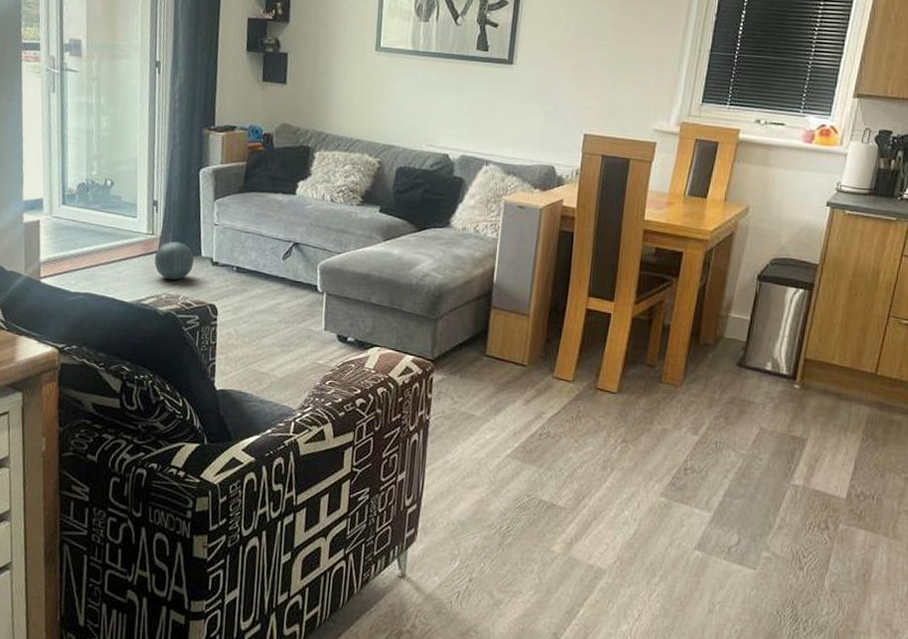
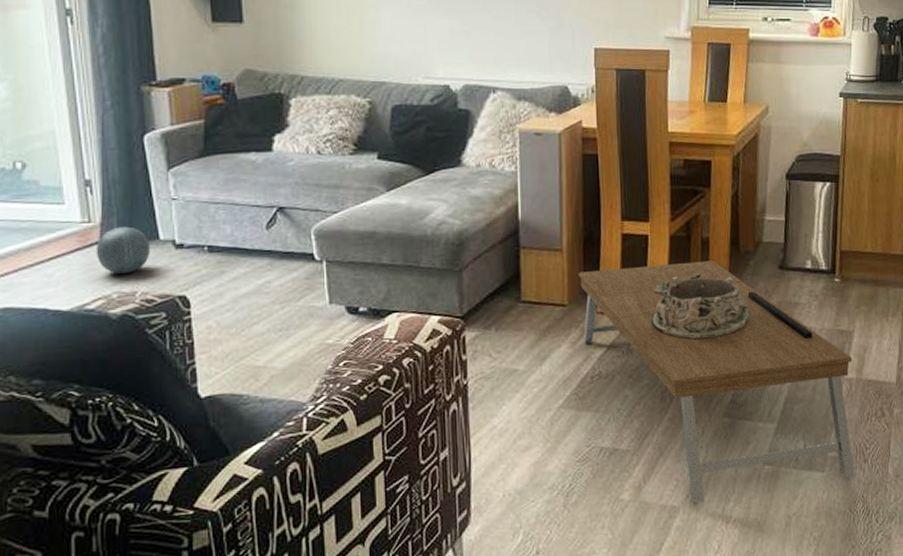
coffee table: none [536,337,801,581] -> present [578,261,855,504]
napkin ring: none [603,356,702,420] -> present [652,273,751,340]

